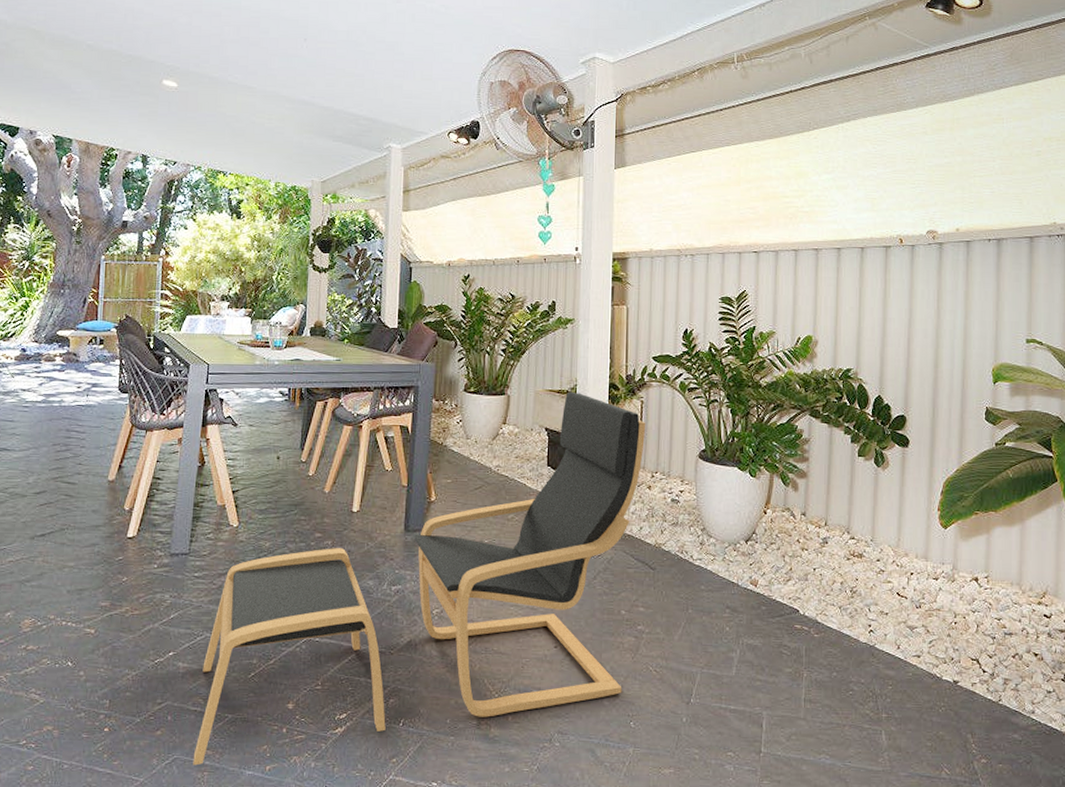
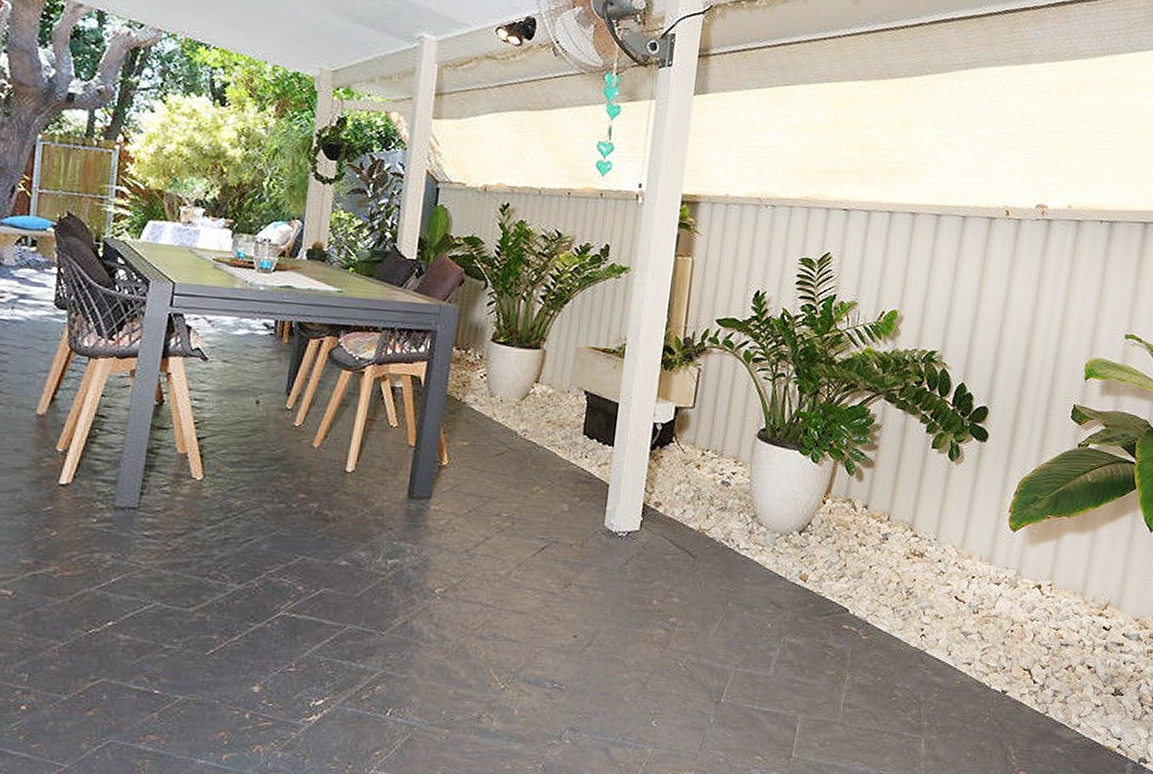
lounge chair: present [193,391,646,766] -> none [132,351,702,752]

